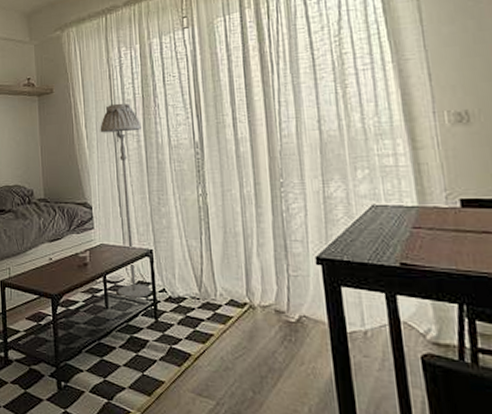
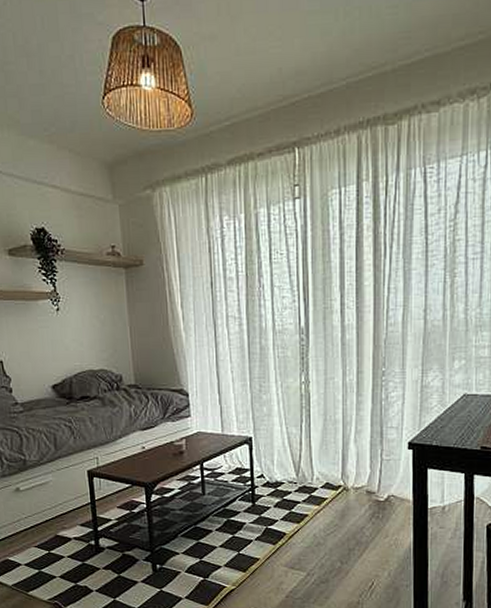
floor lamp: present [100,103,151,299] -> none [198,281,249,485]

